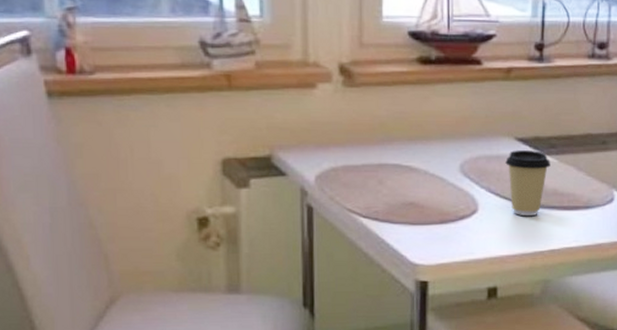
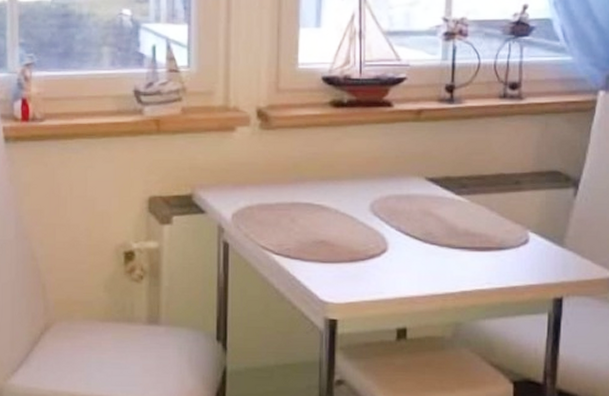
coffee cup: present [505,150,550,215] -> none [415,190,462,256]

